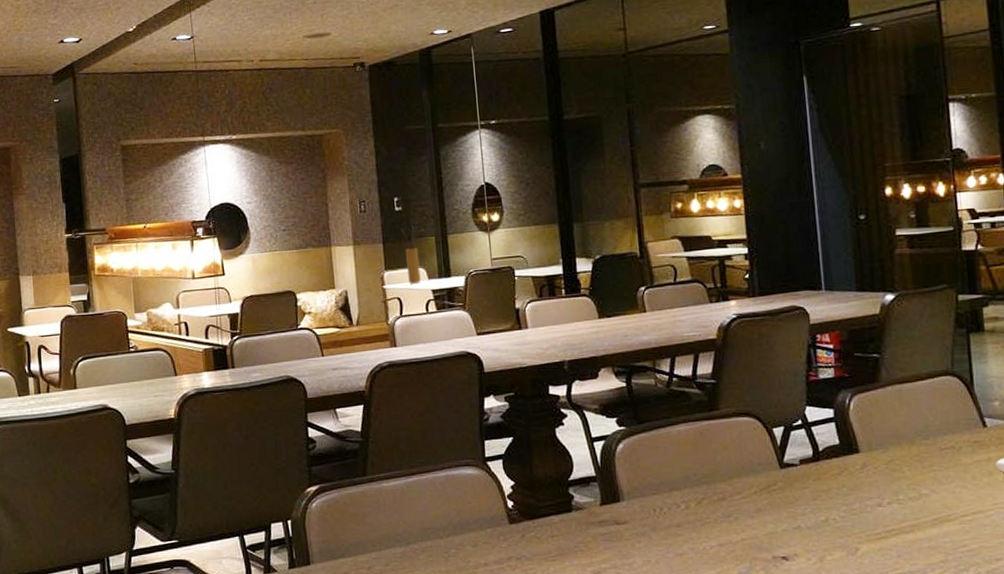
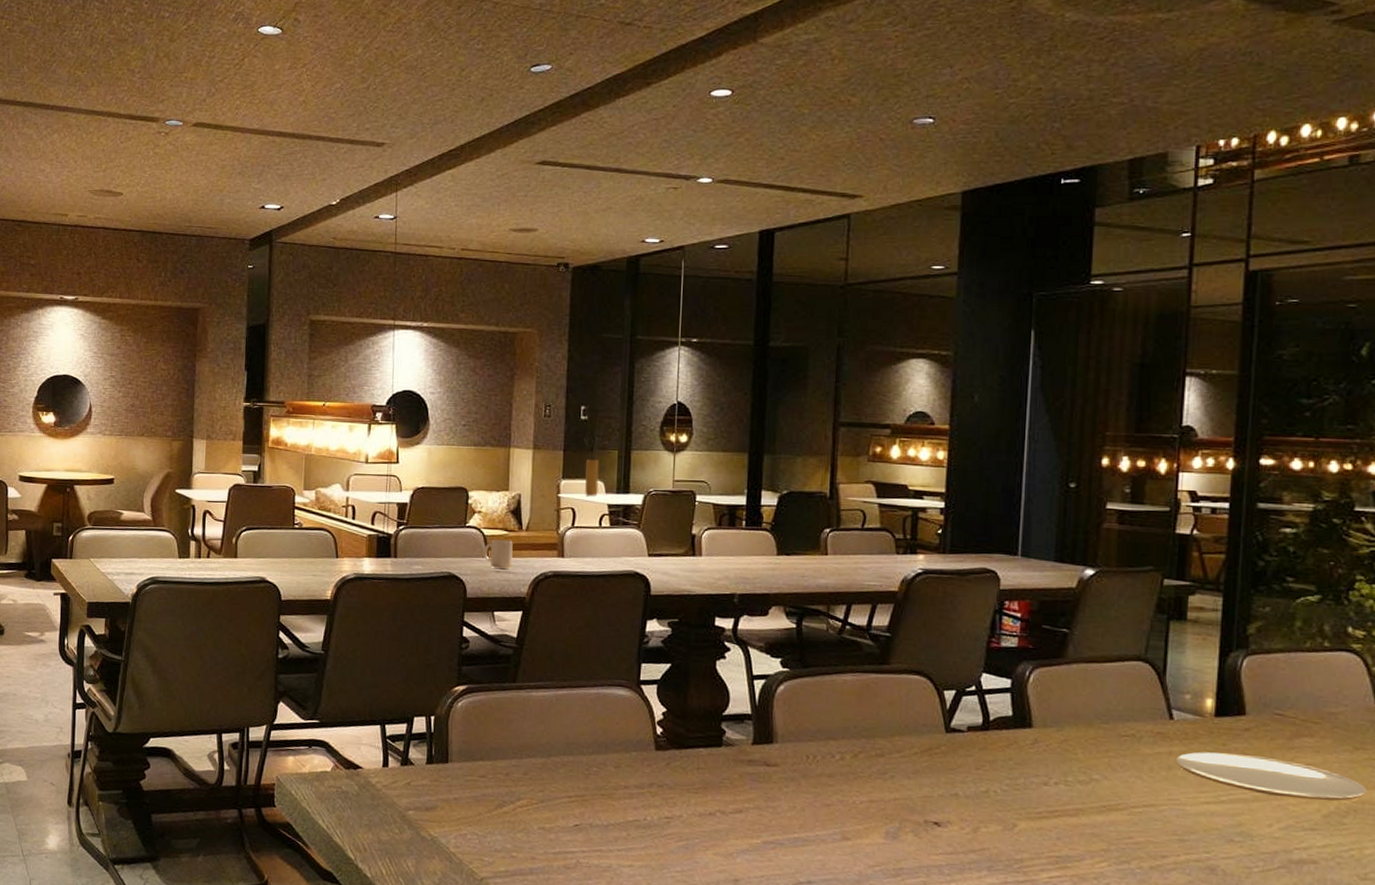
cup: none [318,337,348,366] -> present [484,539,513,569]

